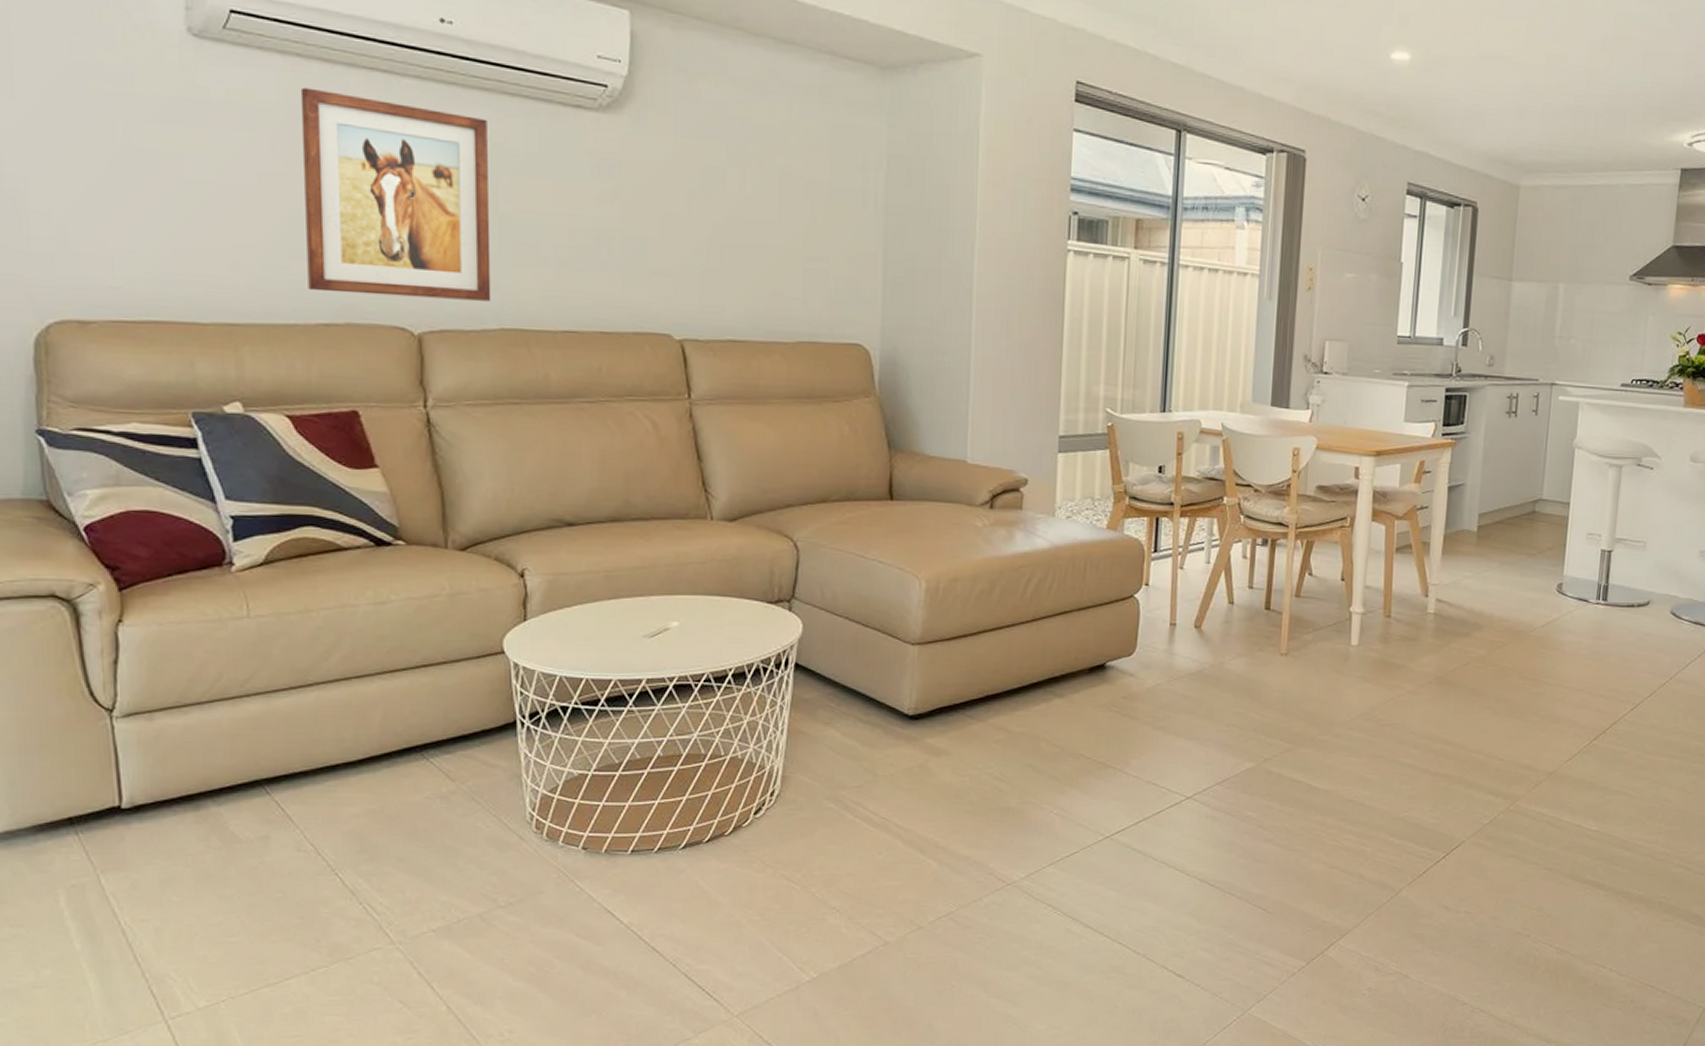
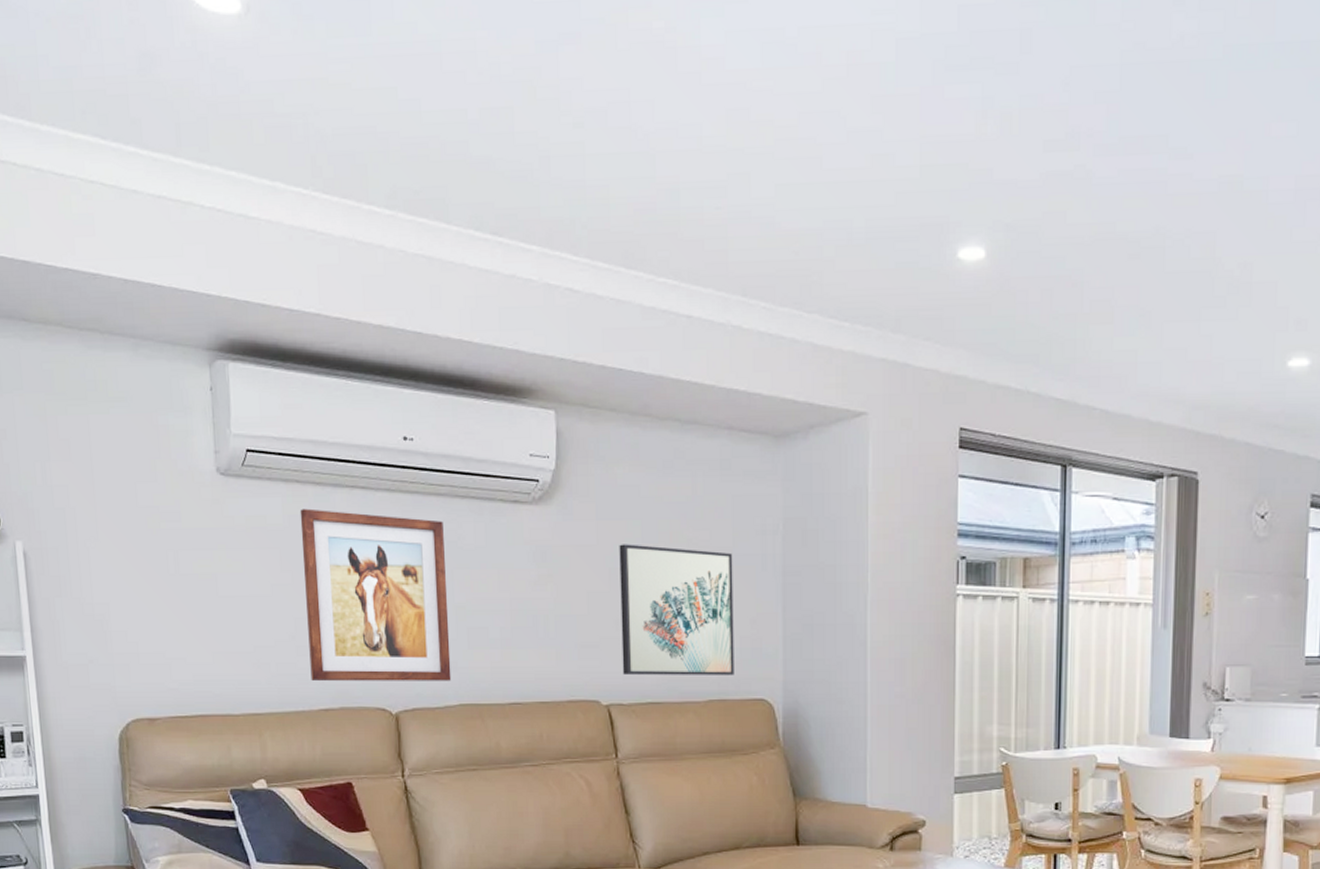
wall art: none [700,165,830,316] -> present [619,544,734,676]

